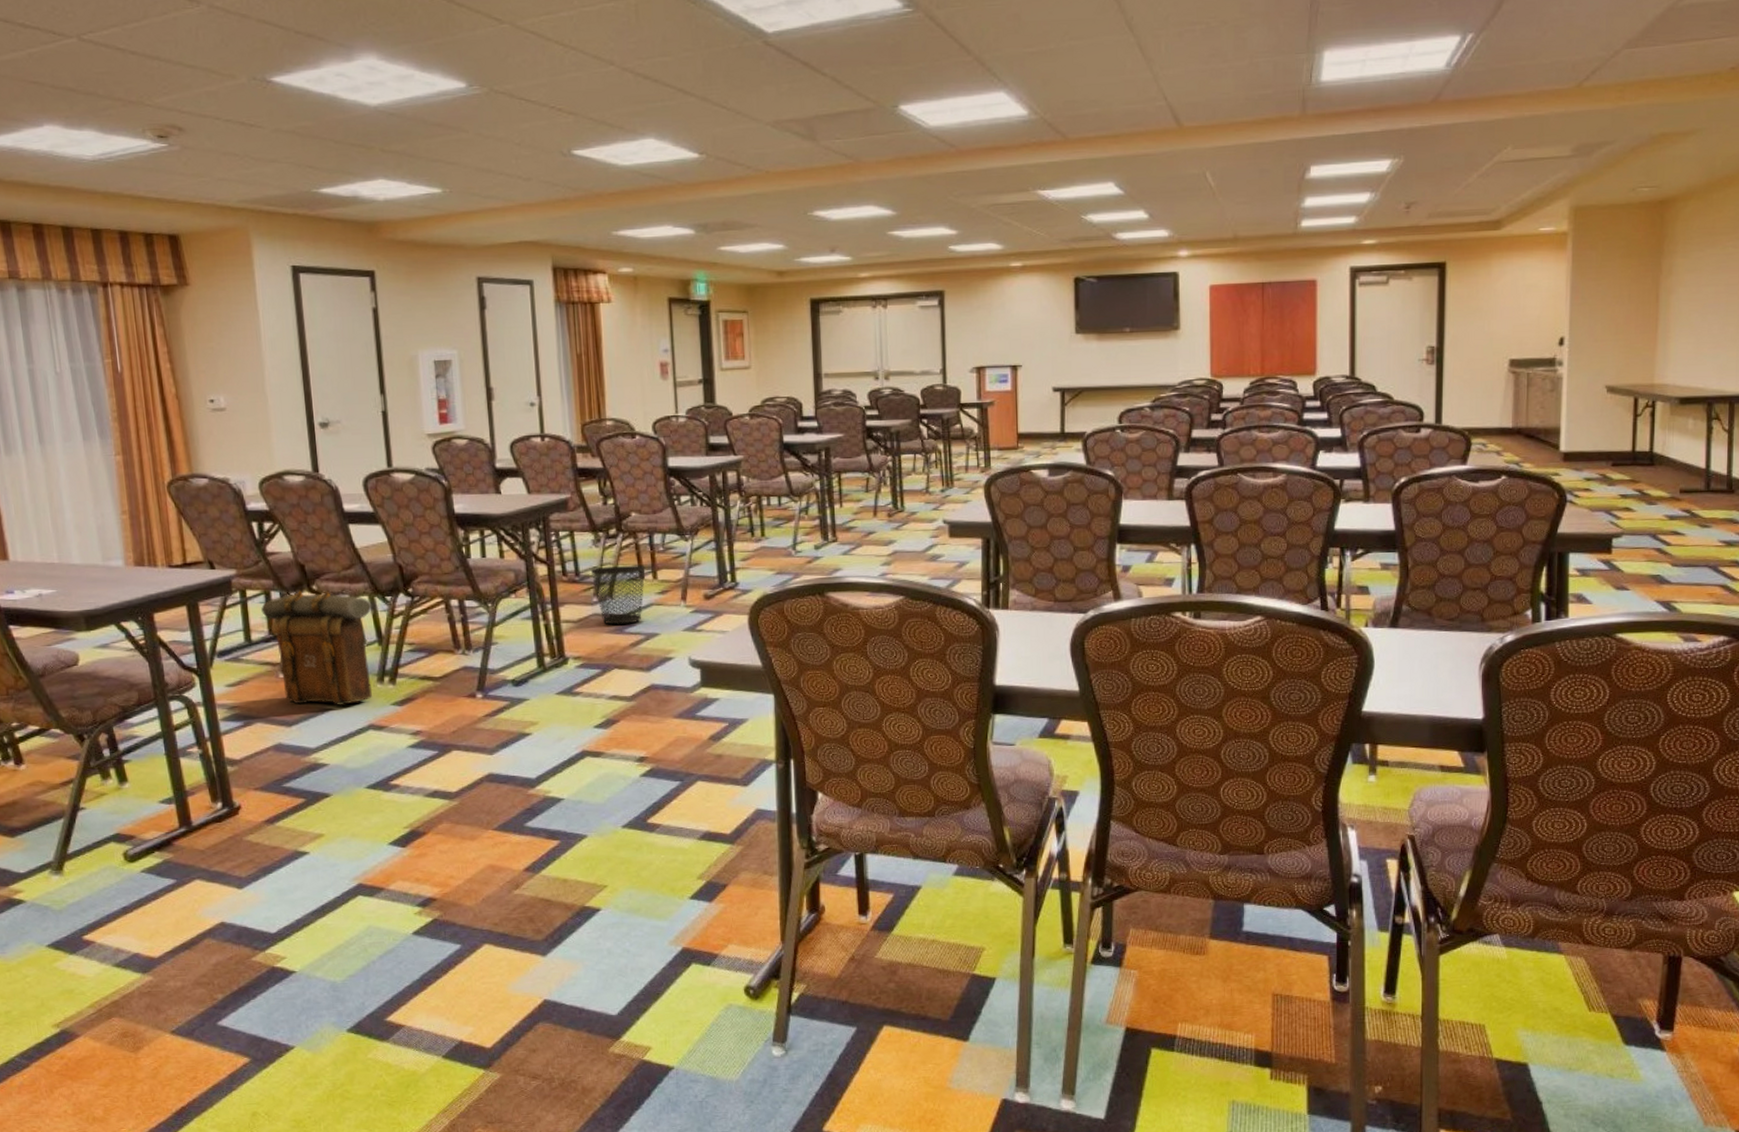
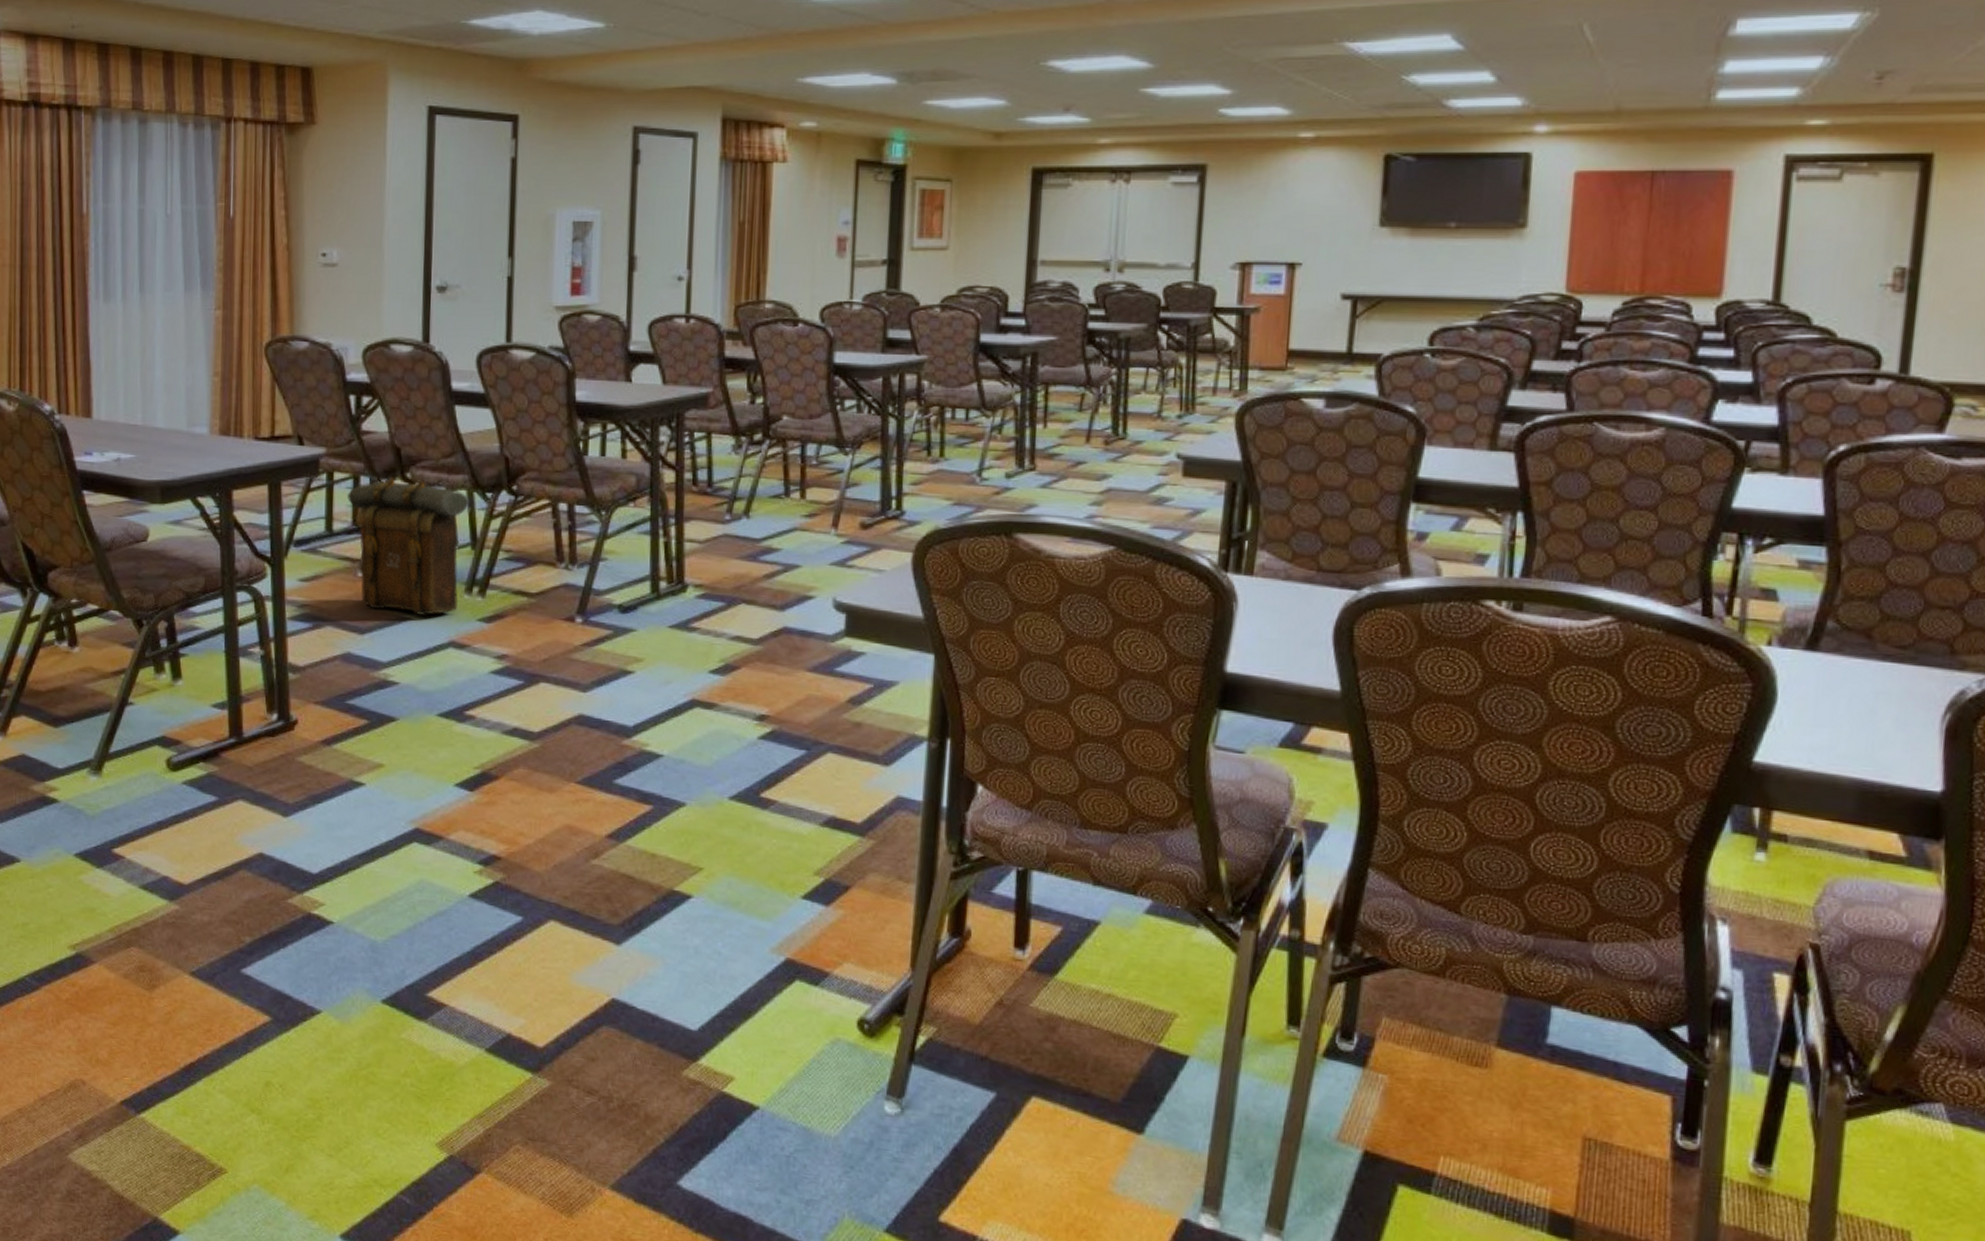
wastebasket: present [590,565,645,625] -> none [726,478,792,551]

